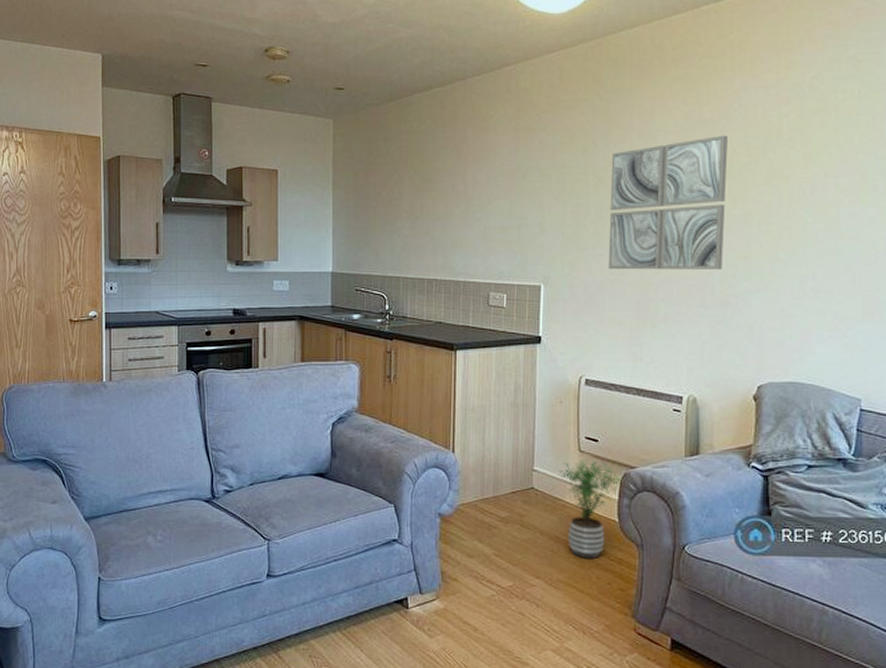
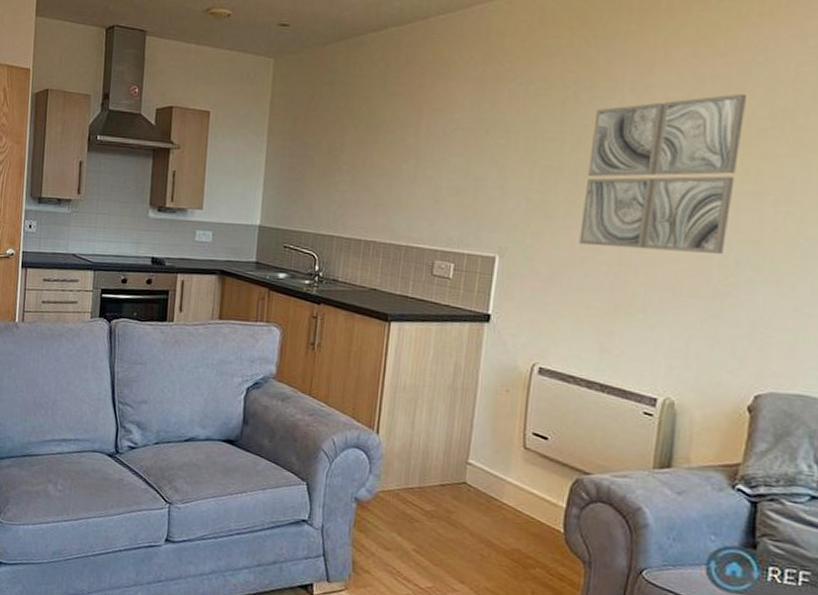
potted plant: present [557,459,623,560] -> none [495,457,574,571]

